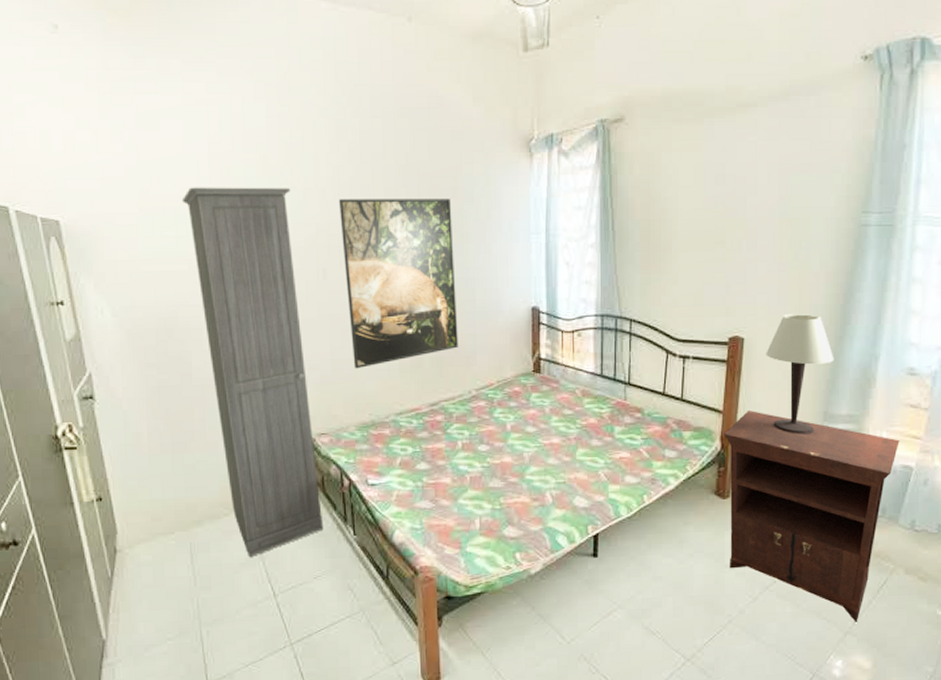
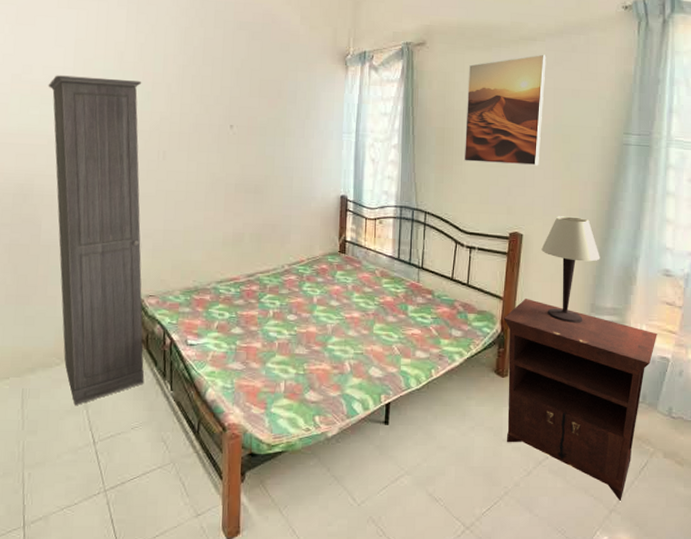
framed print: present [339,198,458,369] -> none [181,93,277,240]
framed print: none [673,123,769,258] -> present [464,54,546,166]

